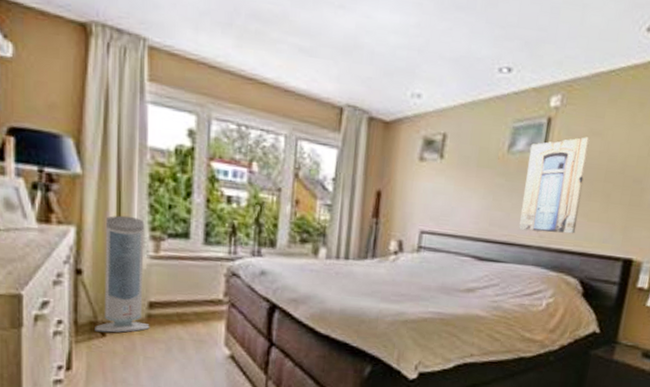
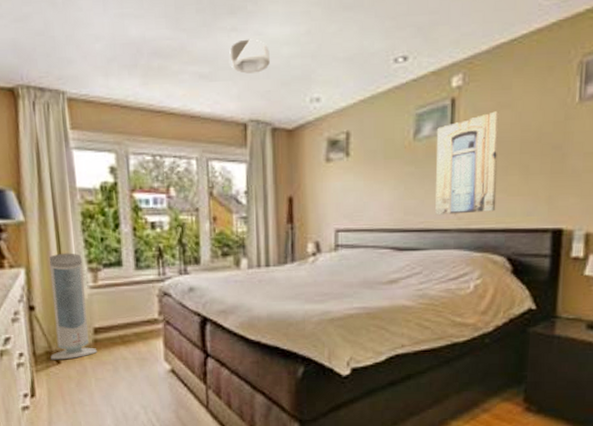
ceiling light: none [332,19,376,57] -> present [229,39,270,74]

